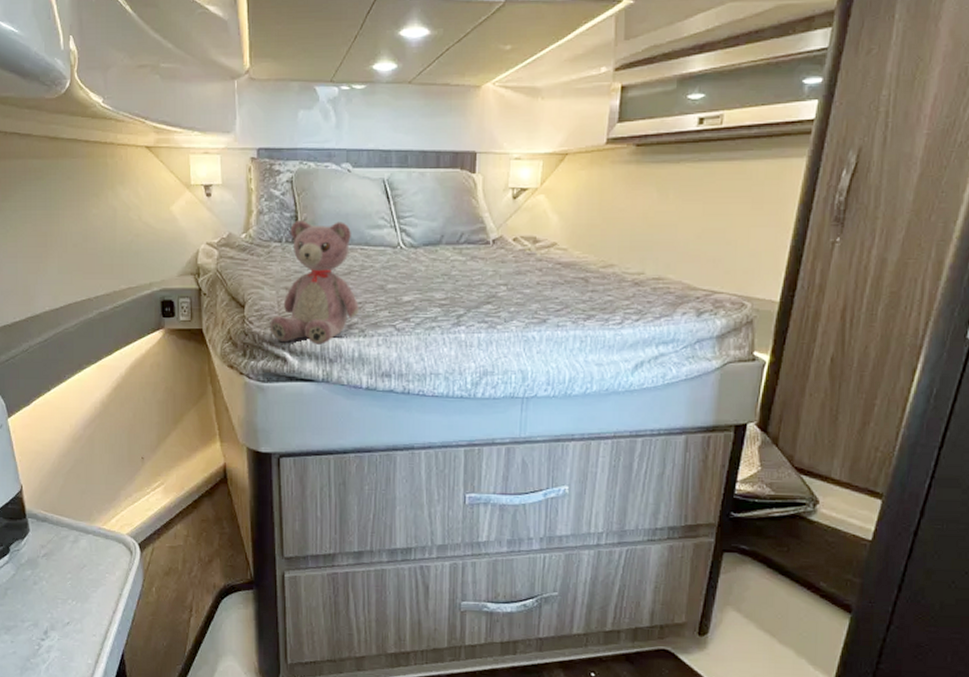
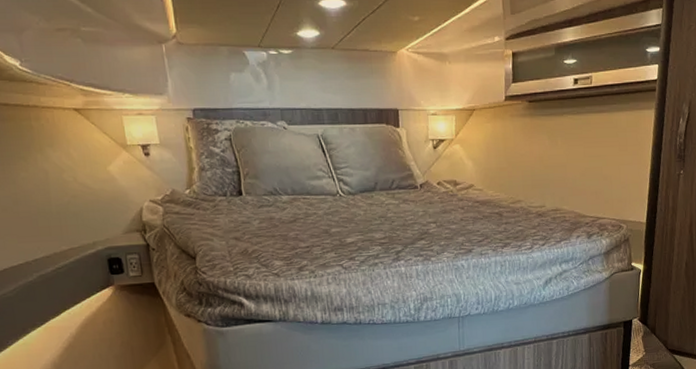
teddy bear: present [270,221,360,346] -> none [222,174,308,289]

